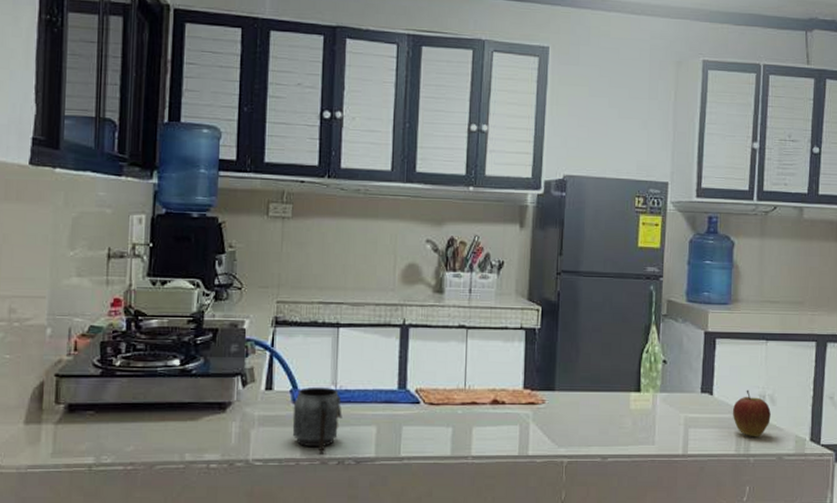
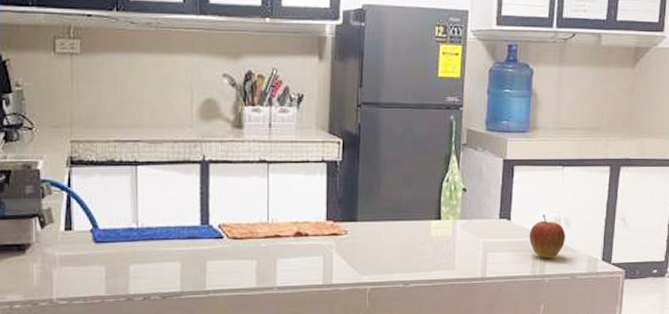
mug: present [292,386,342,453] -> none [94,225,146,290]

